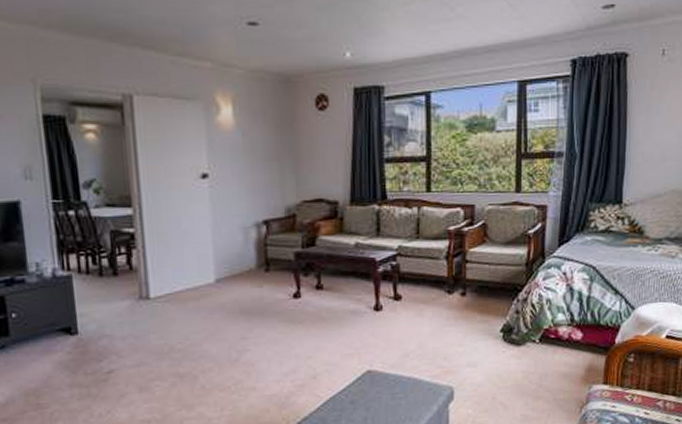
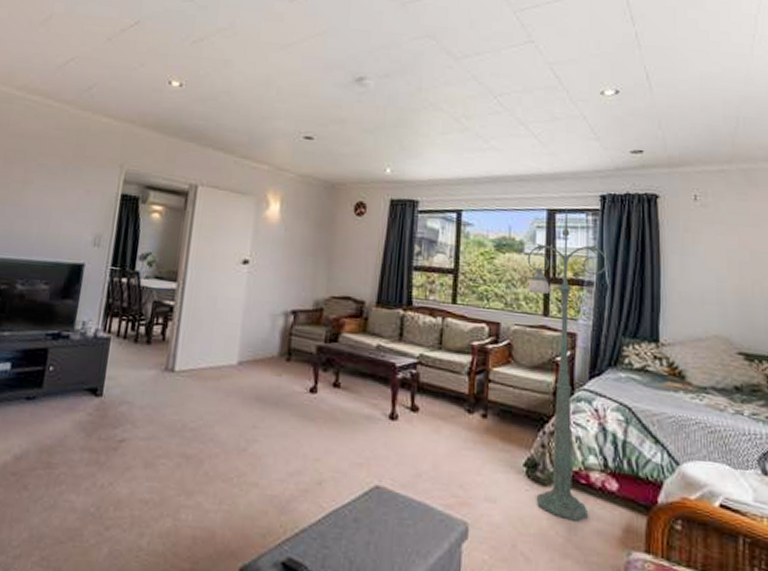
floor lamp: none [499,77,577,370] -> present [527,208,607,522]

